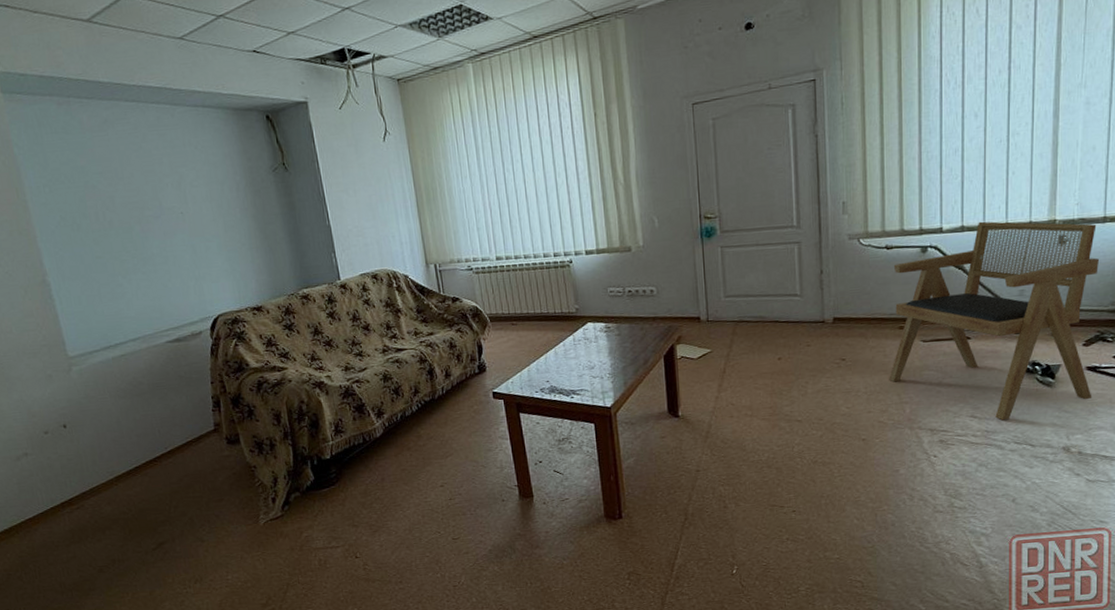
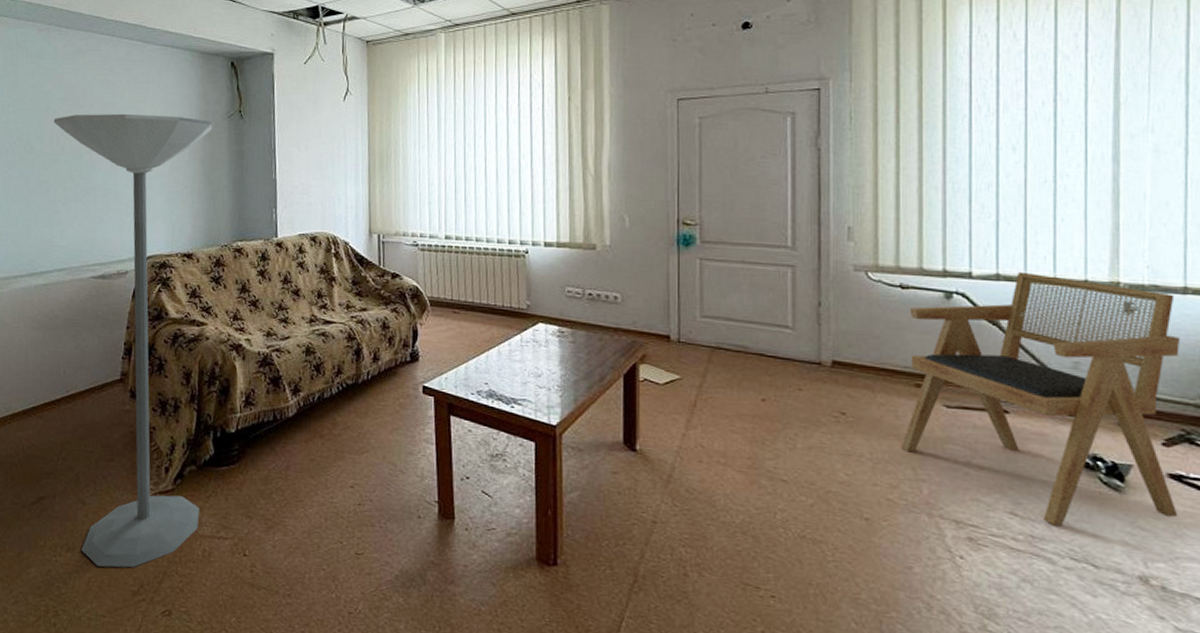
floor lamp: none [94,176,311,590] -> present [53,113,213,568]

